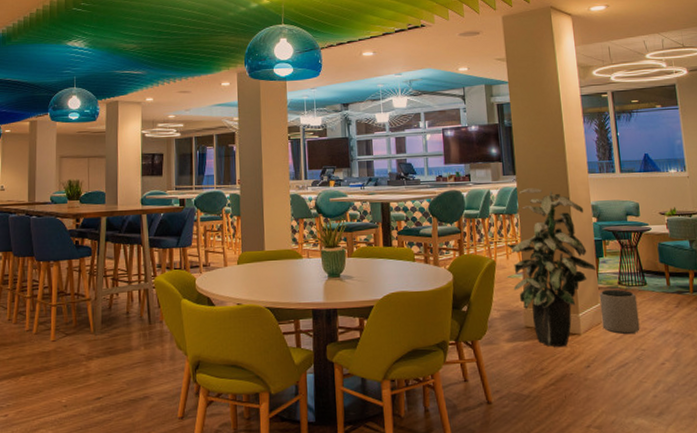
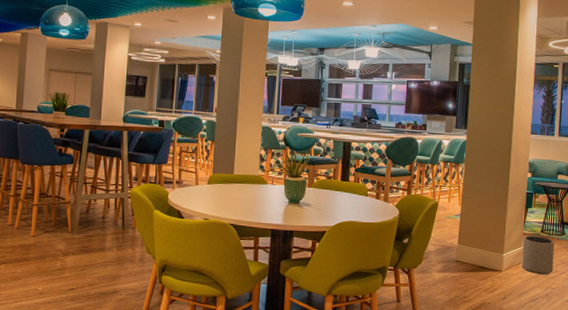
indoor plant: present [506,188,596,347] -> none [449,142,524,281]

